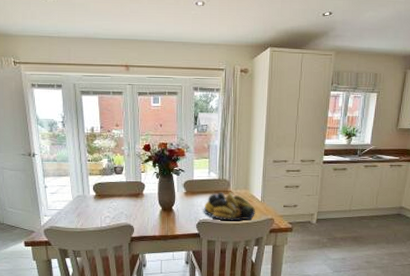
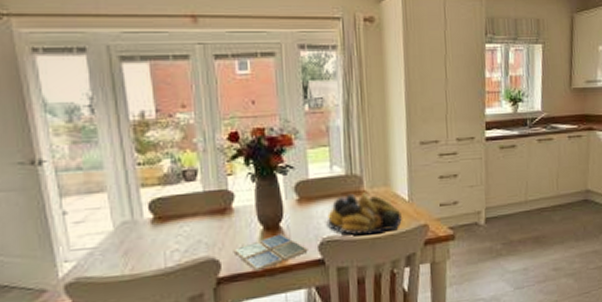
drink coaster: none [142,214,190,236] -> present [233,233,308,271]

